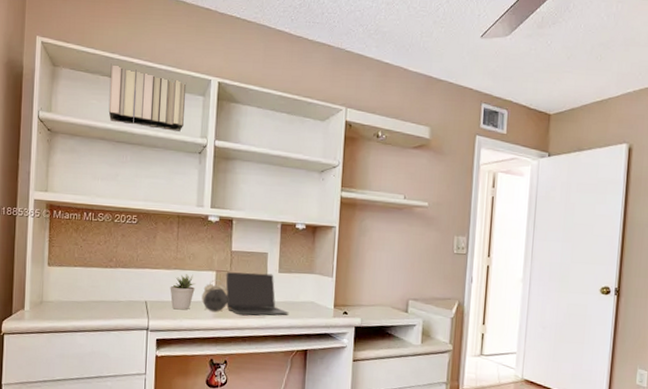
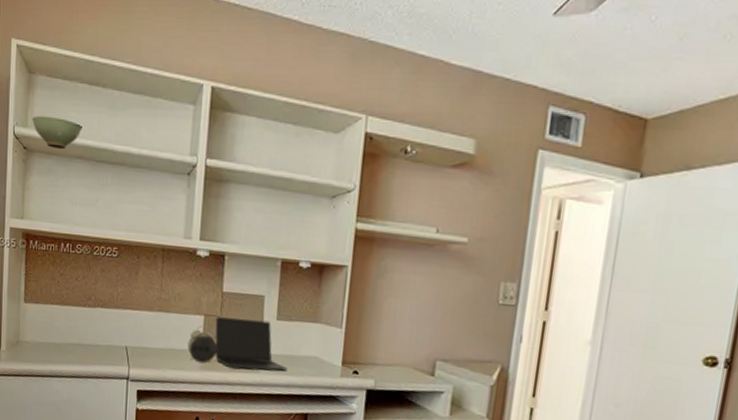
bowl: none [55,102,103,132] -> present [31,116,82,150]
books: present [108,63,186,131] -> none [87,67,174,148]
potted plant: present [170,274,195,310] -> none [152,317,181,359]

